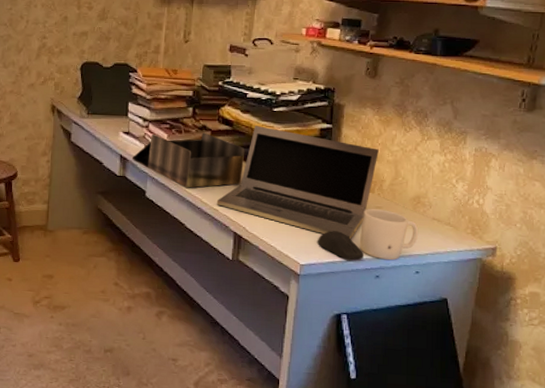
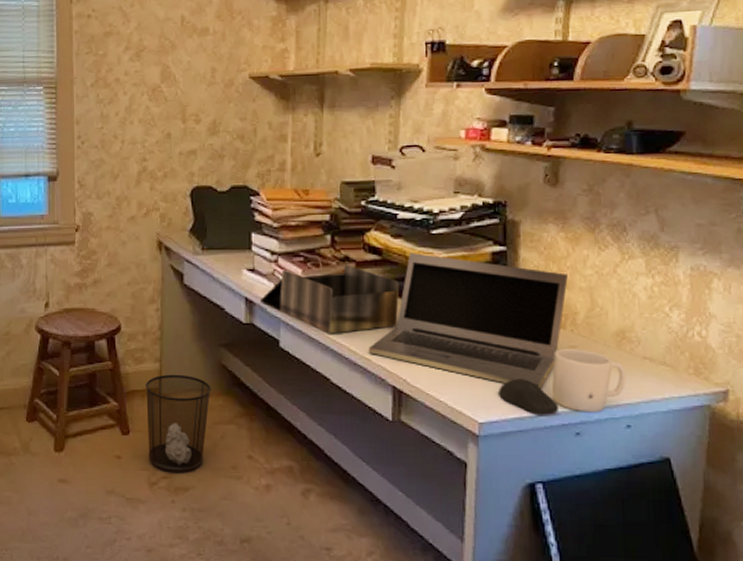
waste bin: none [34,214,88,295] -> present [145,374,211,473]

